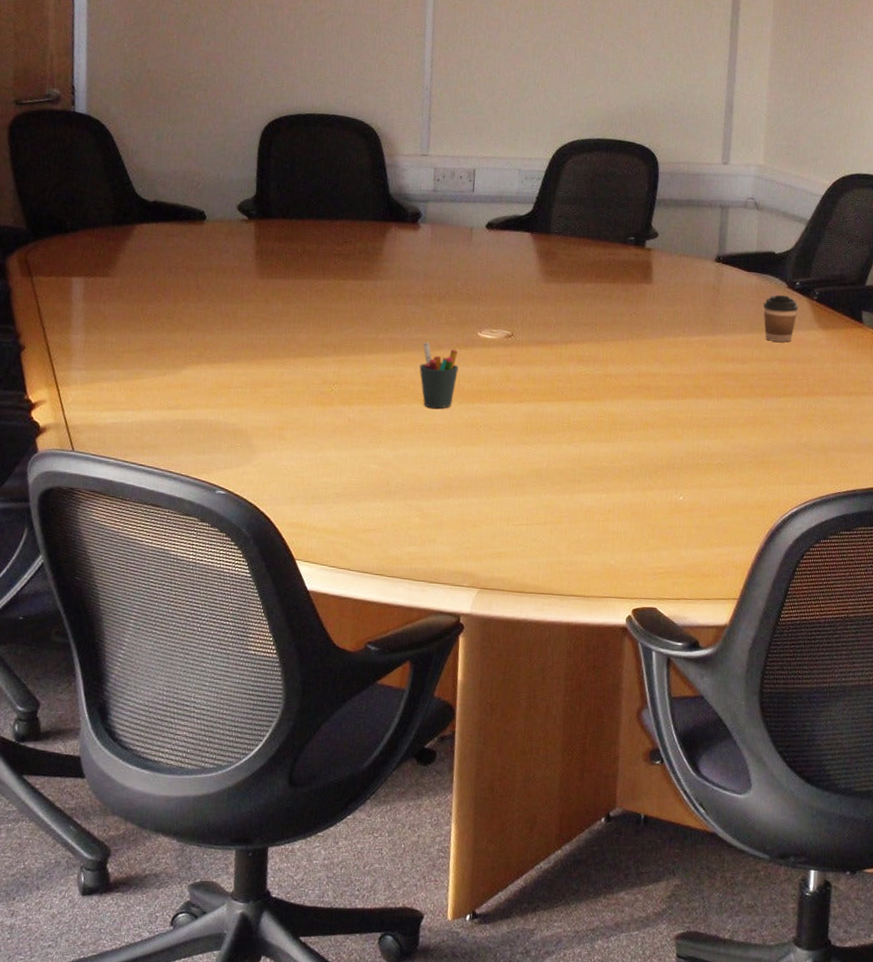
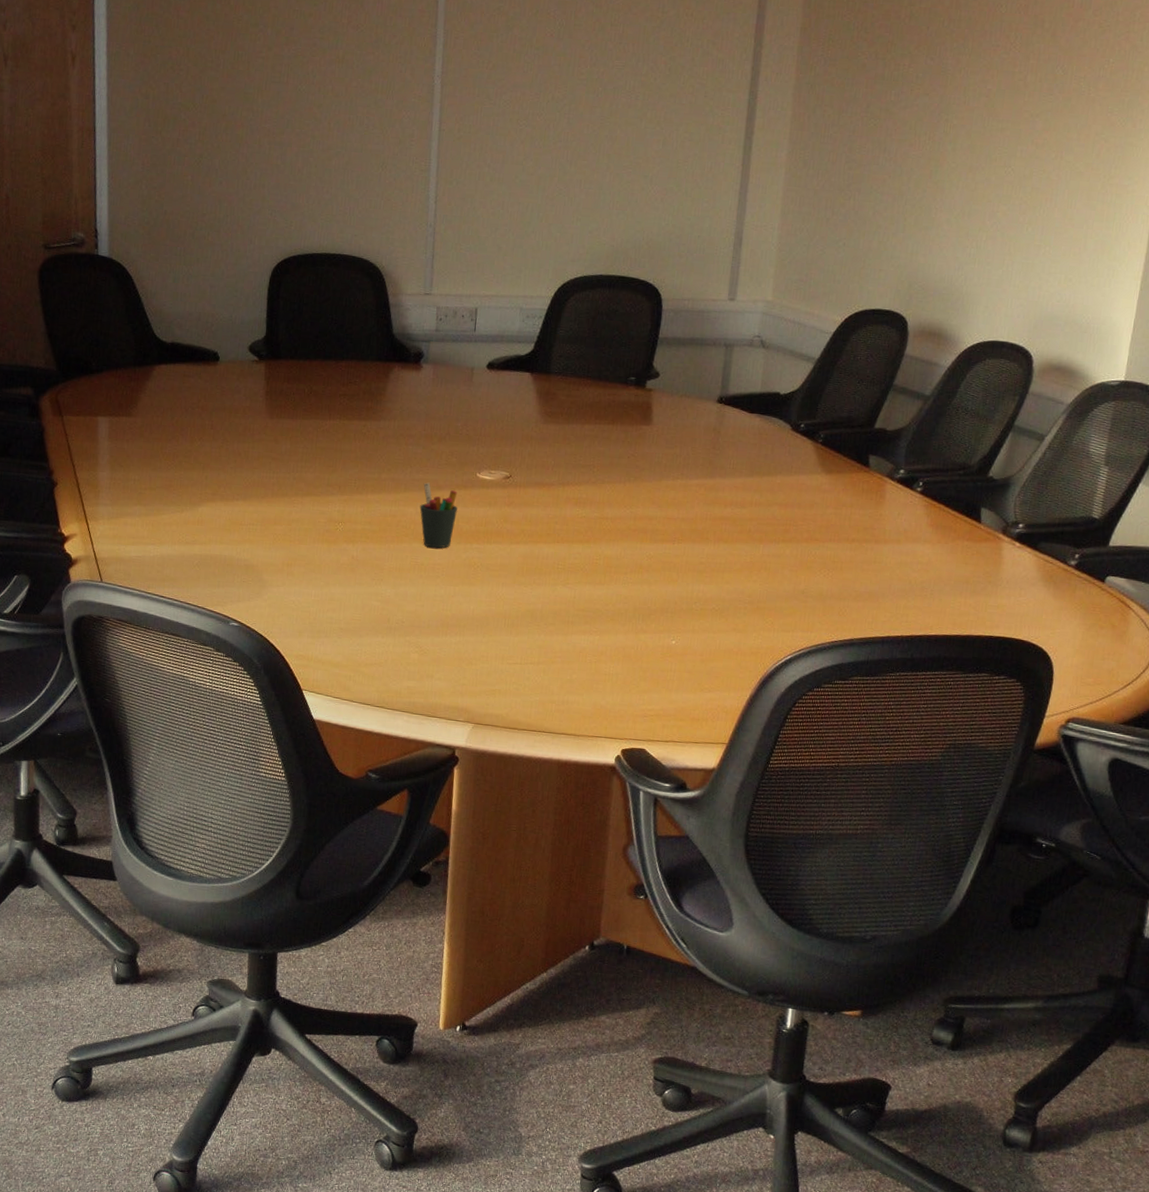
coffee cup: present [763,294,799,342] -> none [765,437,803,487]

